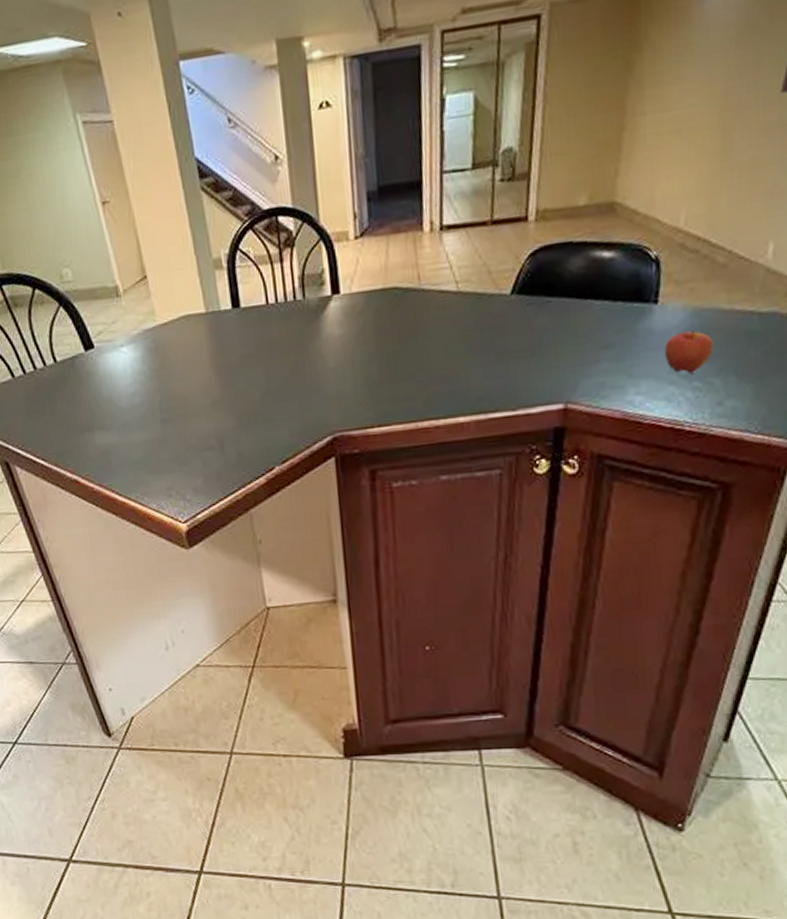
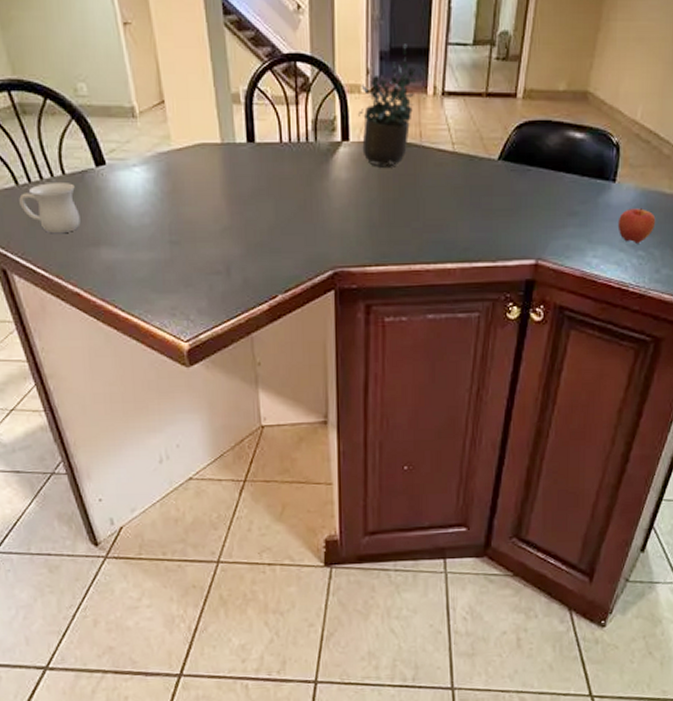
mug: none [16,370,74,423] -> present [19,183,80,234]
potted plant: none [348,179,422,319] -> present [358,44,427,169]

